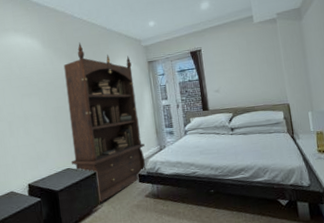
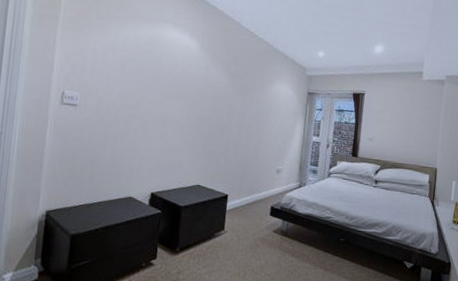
bookcase: present [63,42,146,202] -> none [203,54,291,228]

